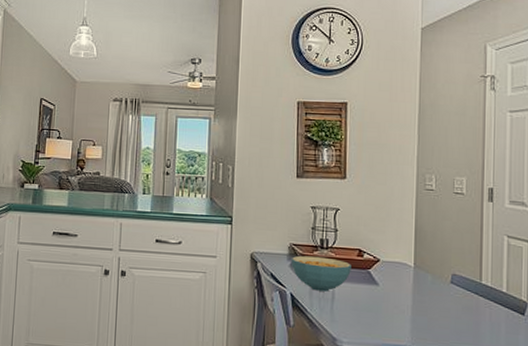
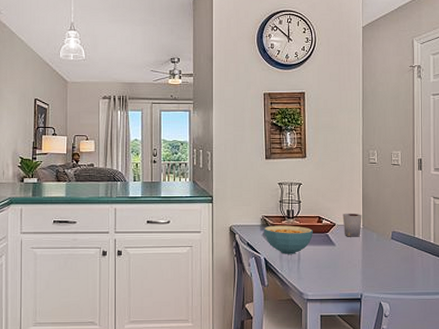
cup: none [389,247,414,278] -> present [342,213,362,237]

